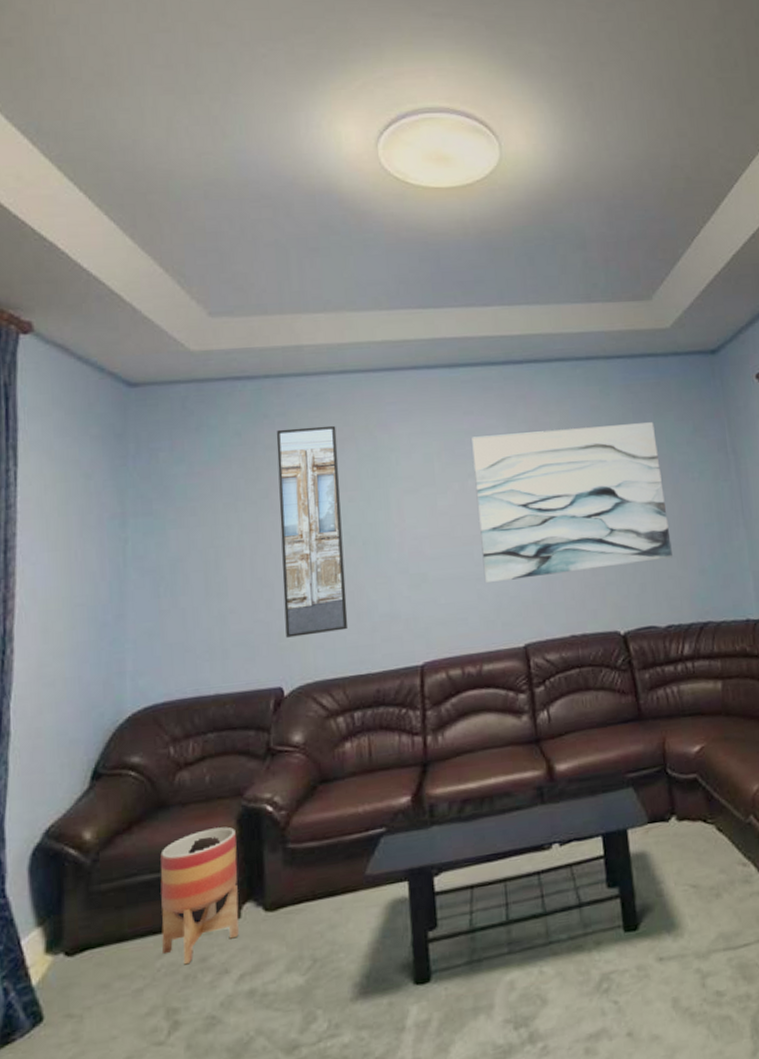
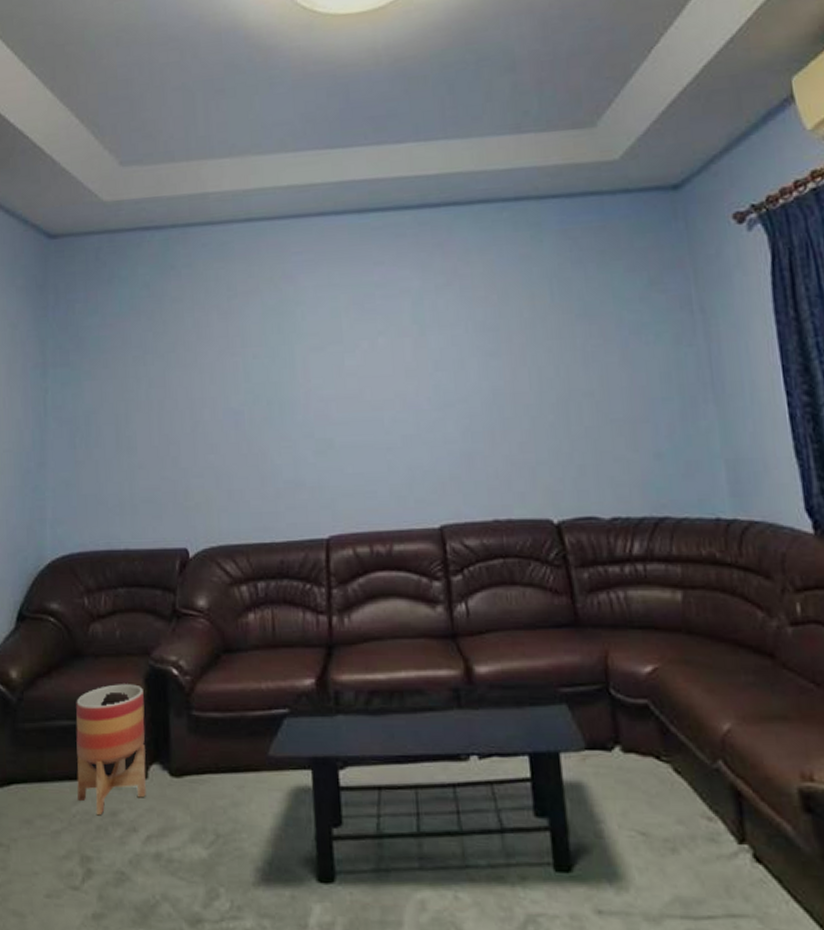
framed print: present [276,425,349,638] -> none [182,277,252,498]
wall art: present [472,422,672,584] -> none [382,273,619,454]

